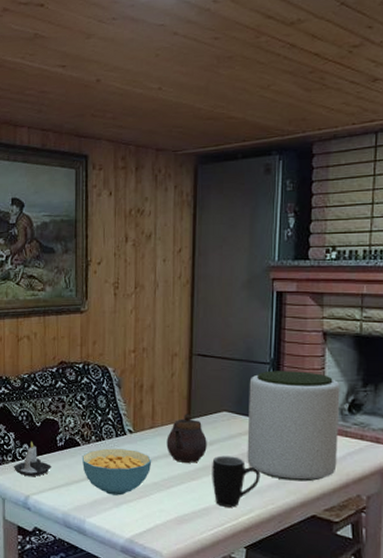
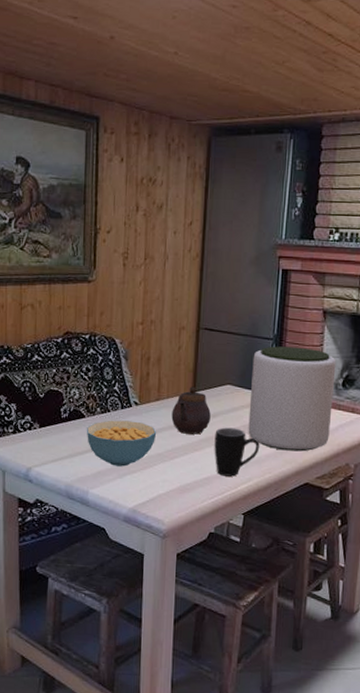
candle: present [13,442,51,477] -> none [14,413,55,449]

